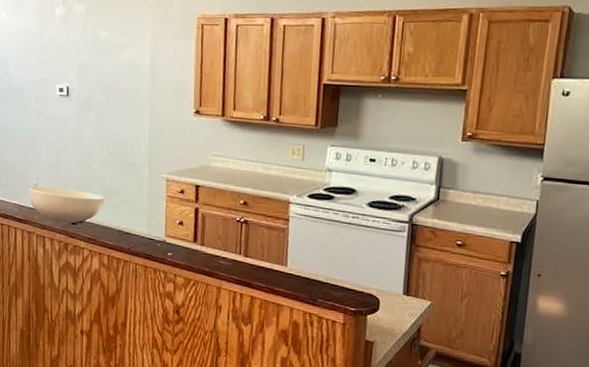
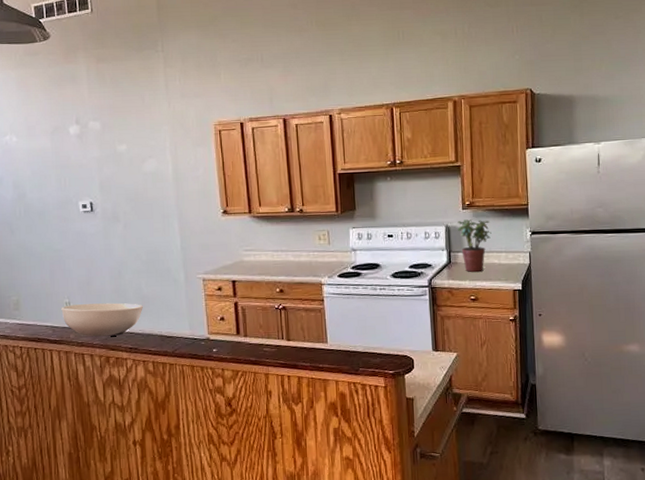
potted plant: none [453,153,493,215] -> present [457,219,491,272]

